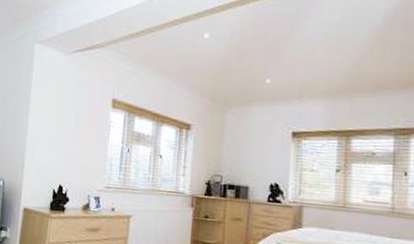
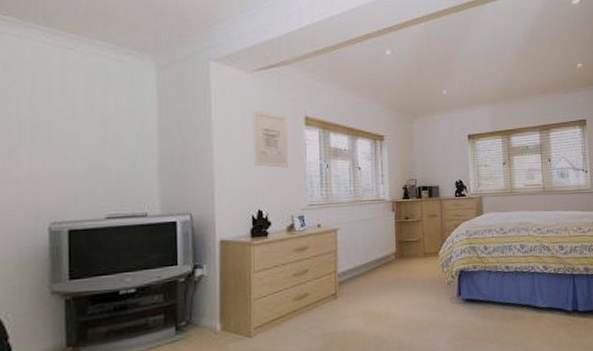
wall art: none [61,89,95,148] -> present [253,110,288,168]

